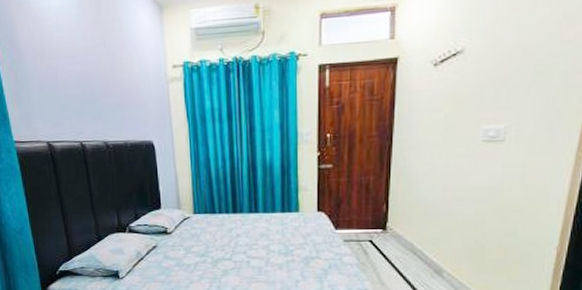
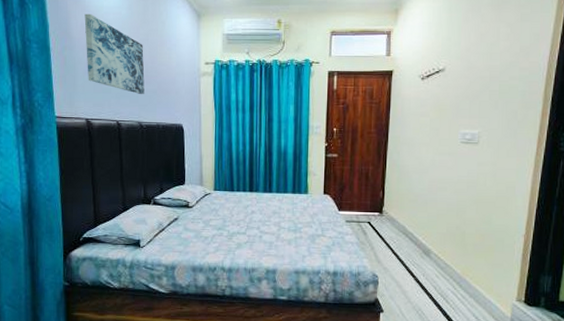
wall art: none [30,17,107,109] -> present [84,13,145,94]

